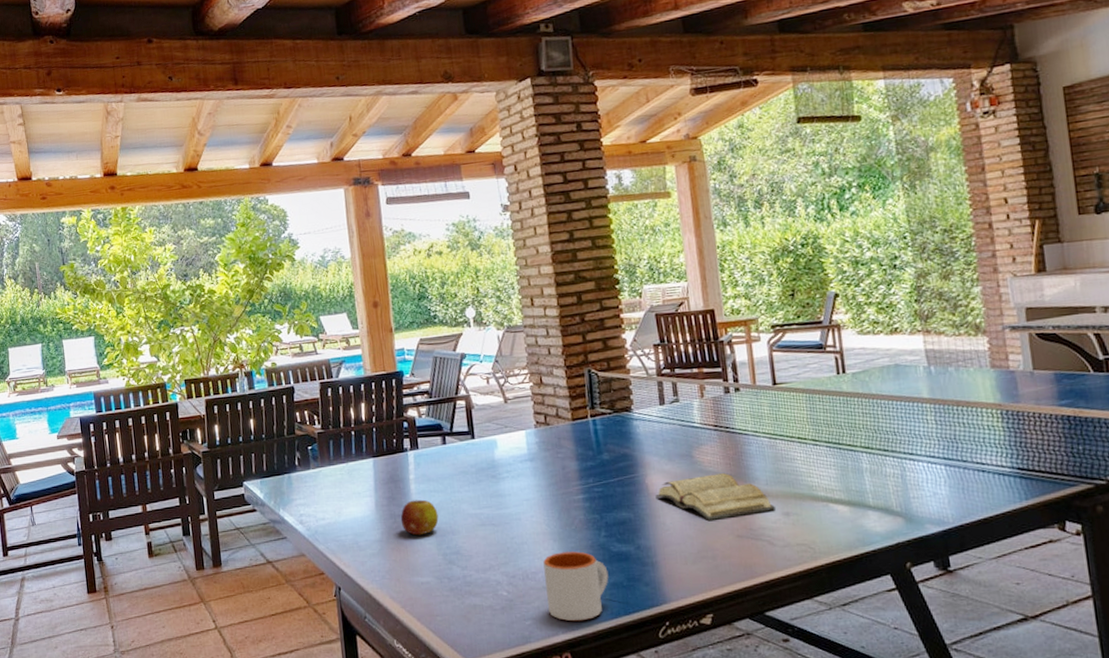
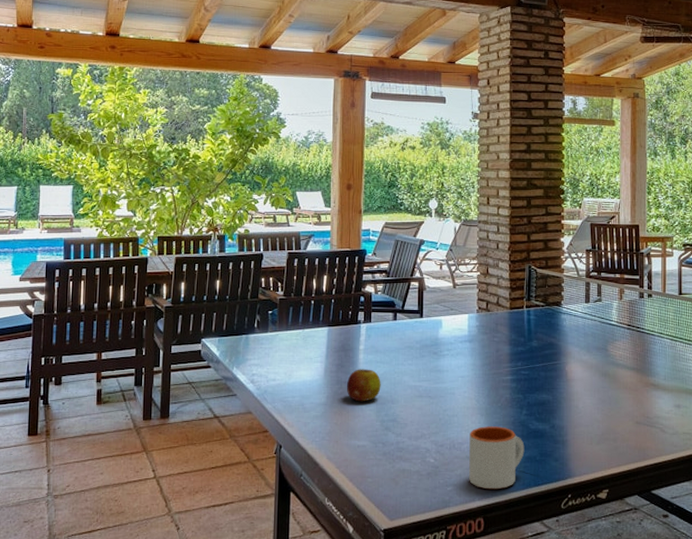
diary: present [655,473,775,522] -> none [572,367,669,408]

